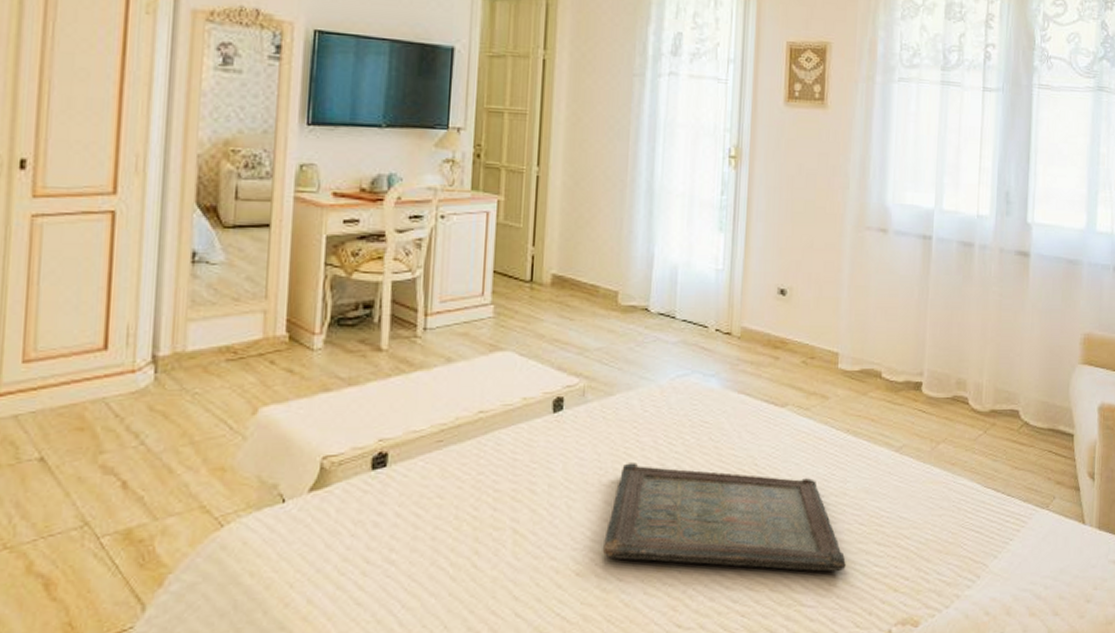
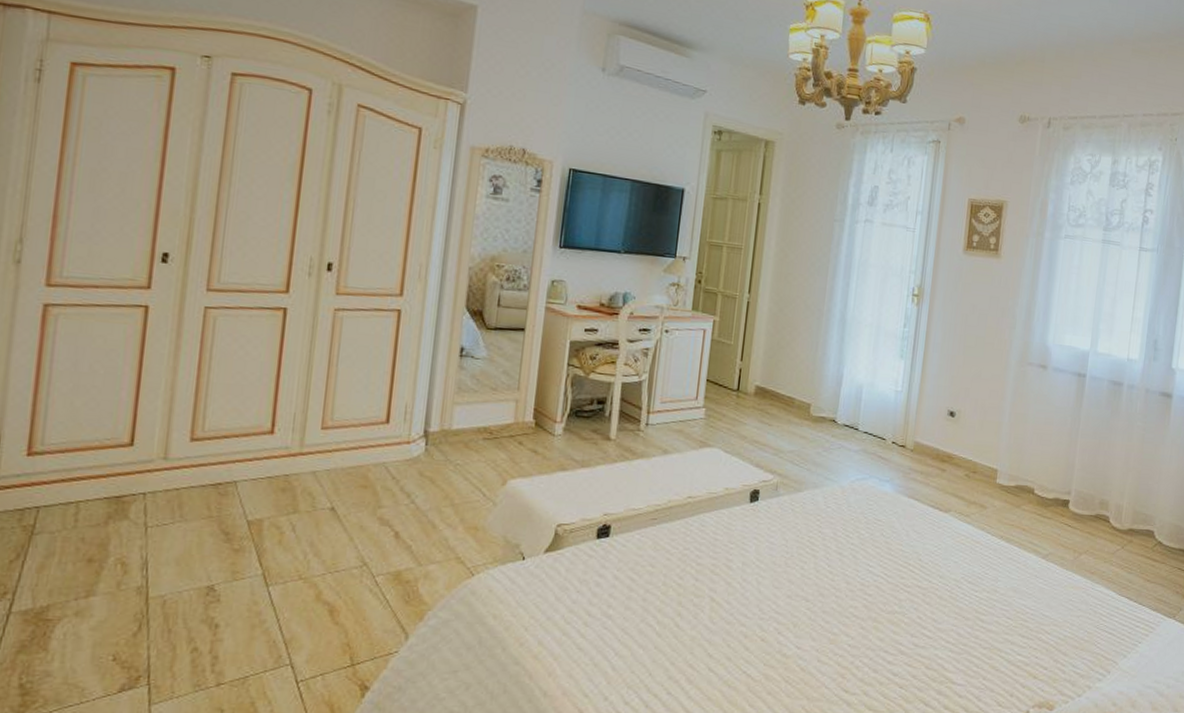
serving tray: present [602,463,846,572] -> none [784,550,993,656]

